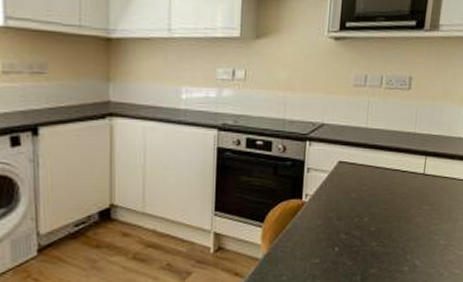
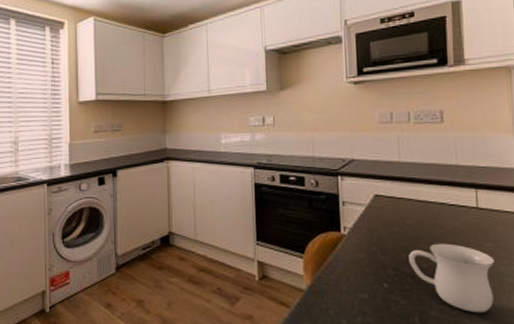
mug: none [360,207,429,268] -> present [409,243,494,314]

